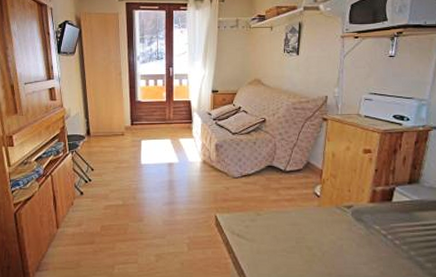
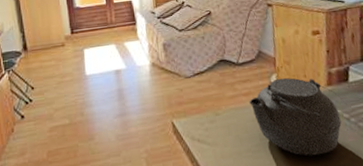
teapot: none [290,189,387,264] -> present [248,78,347,157]

